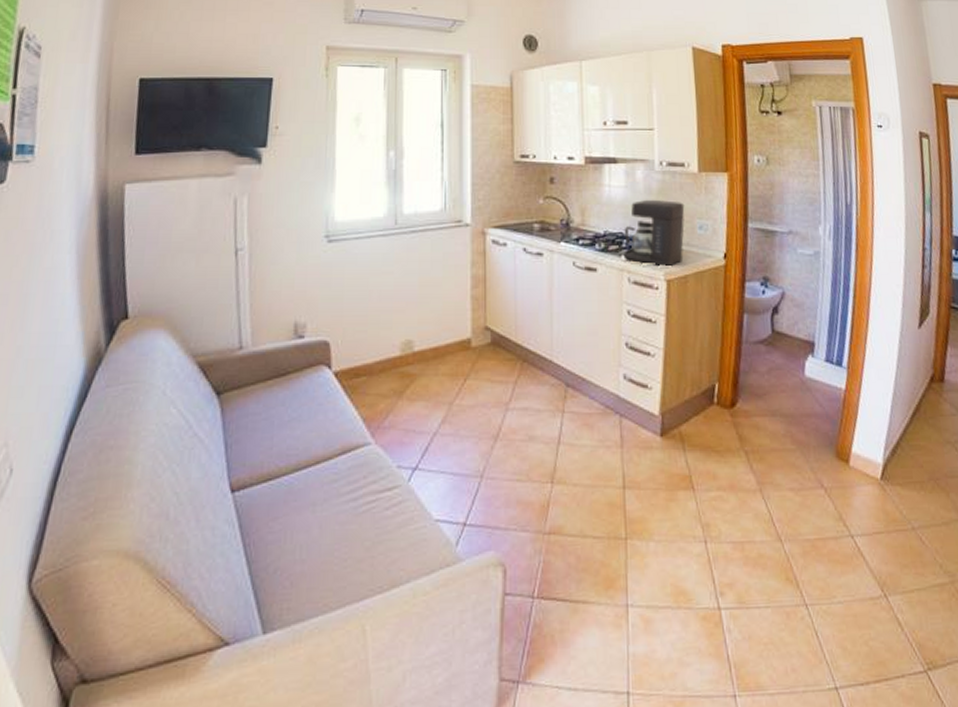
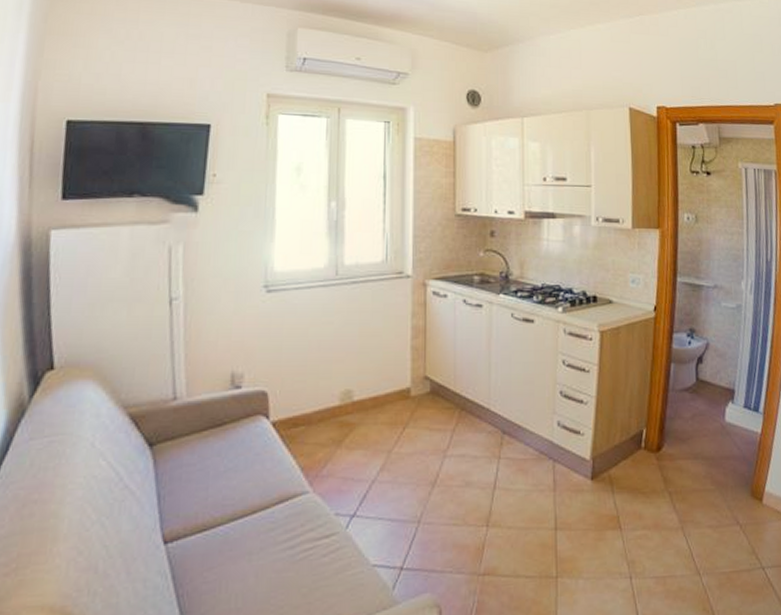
coffee maker: present [623,199,685,267] -> none [560,253,619,319]

